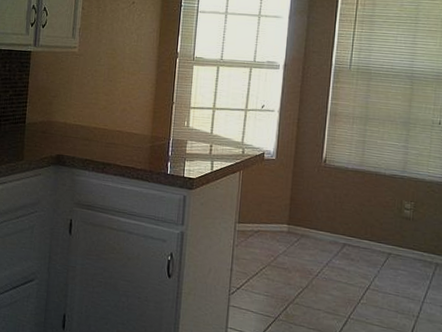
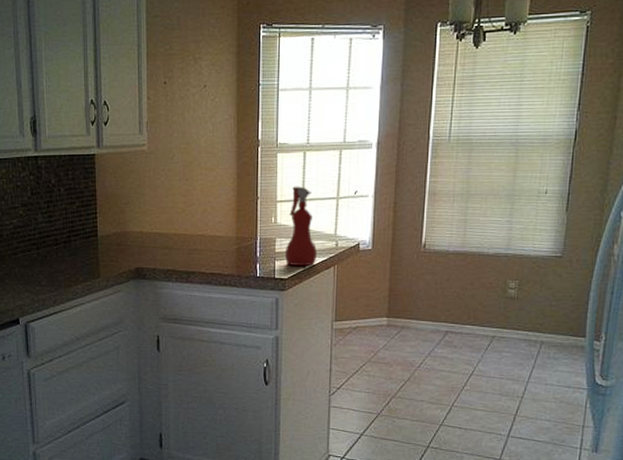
spray bottle: none [194,95,224,169] -> present [284,186,317,266]

